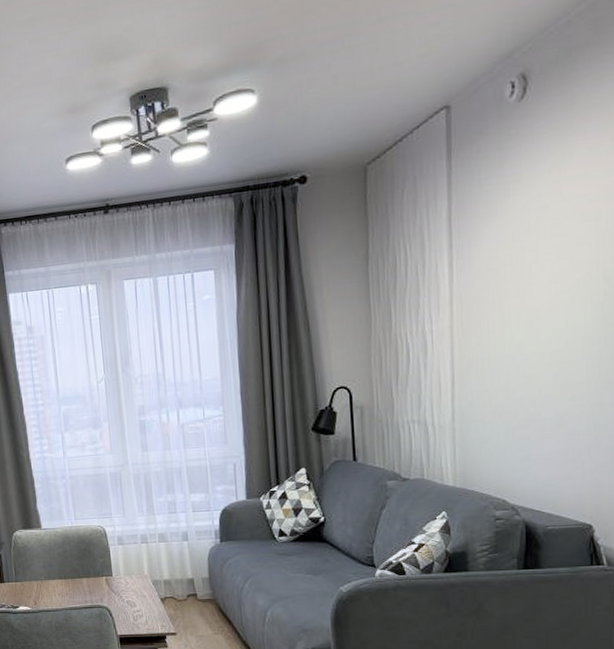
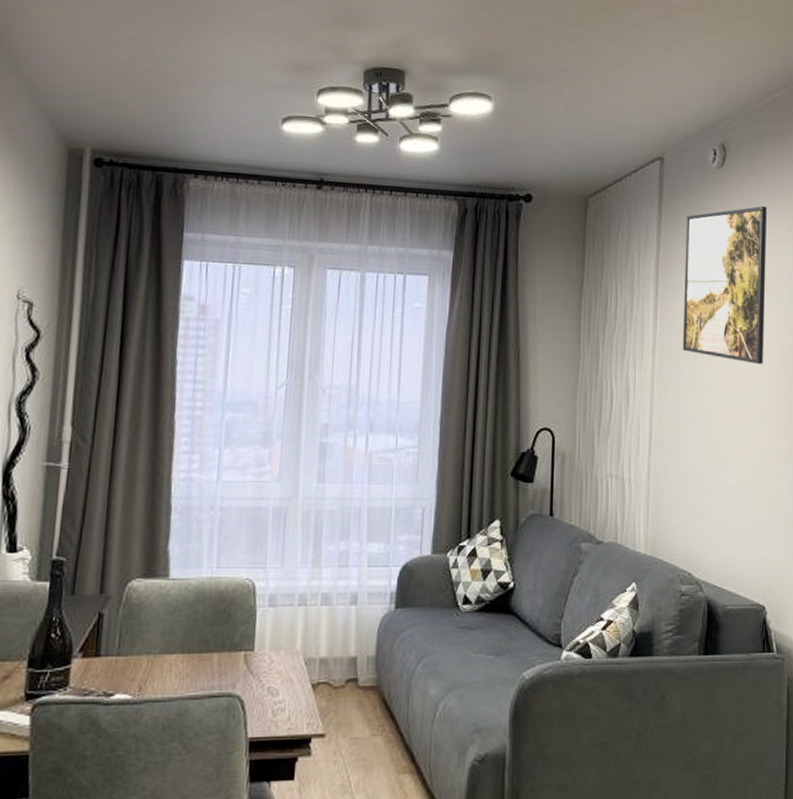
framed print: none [481,129,584,298] -> present [682,205,768,364]

